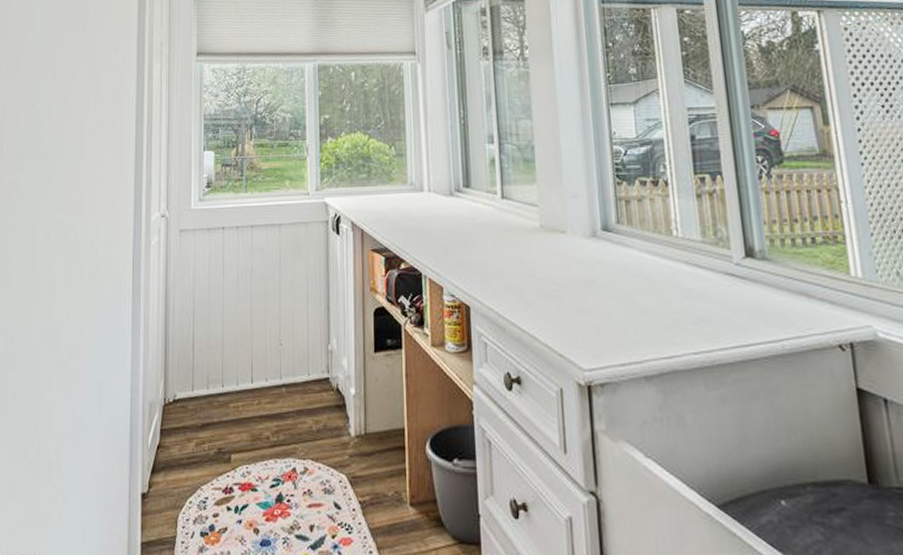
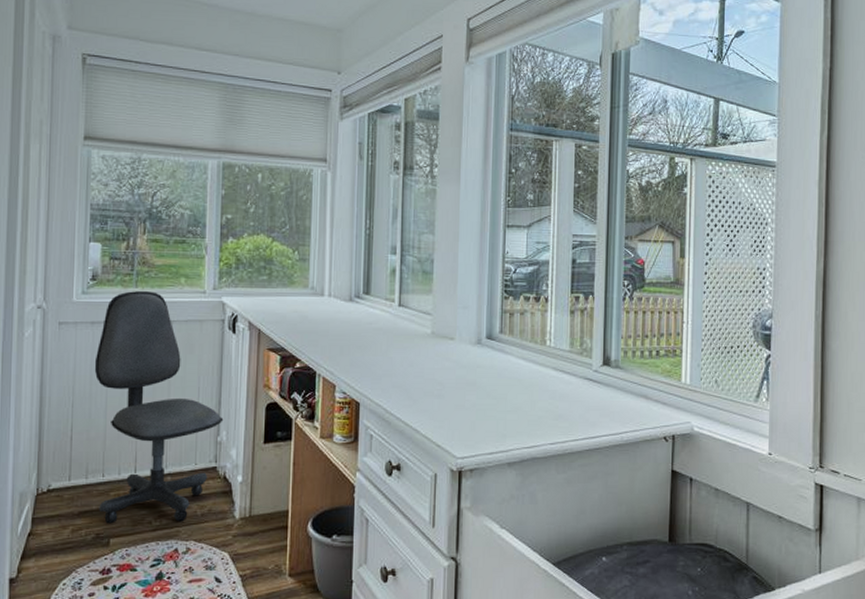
office chair: none [211,196,333,438] -> present [94,291,224,524]

